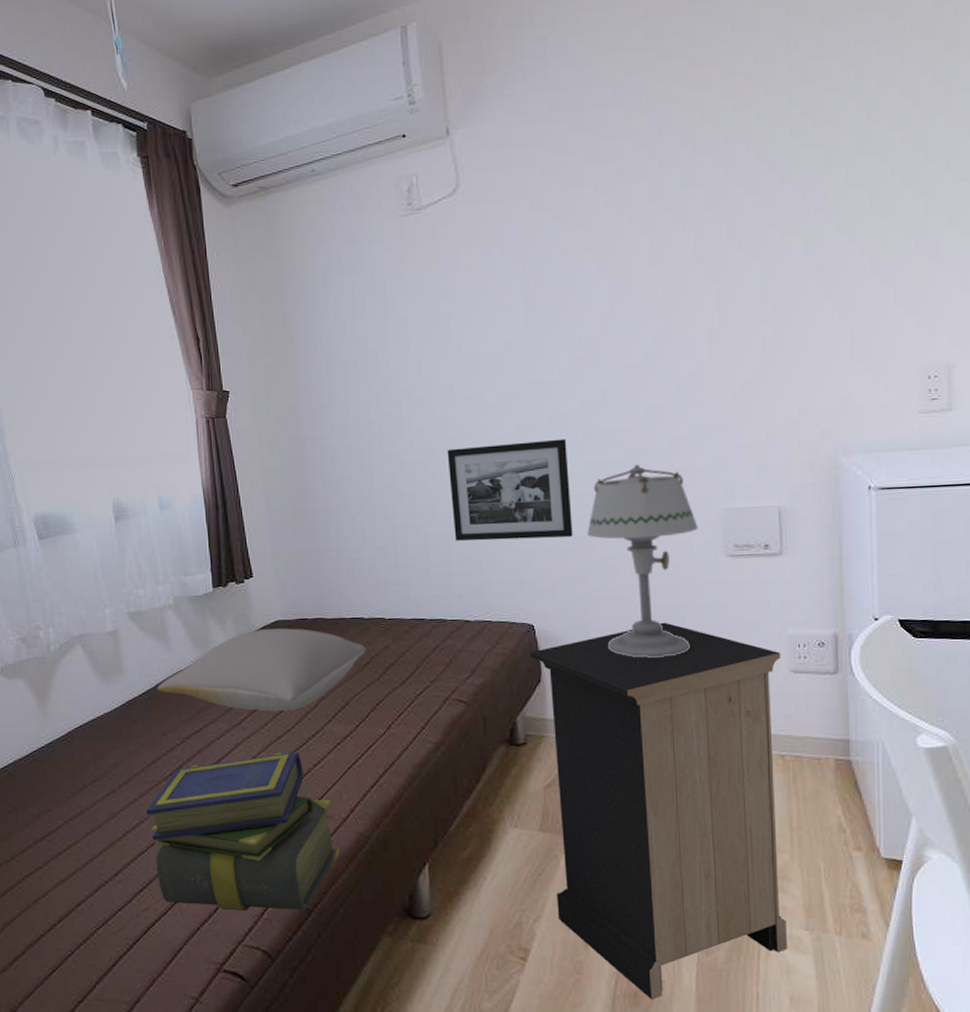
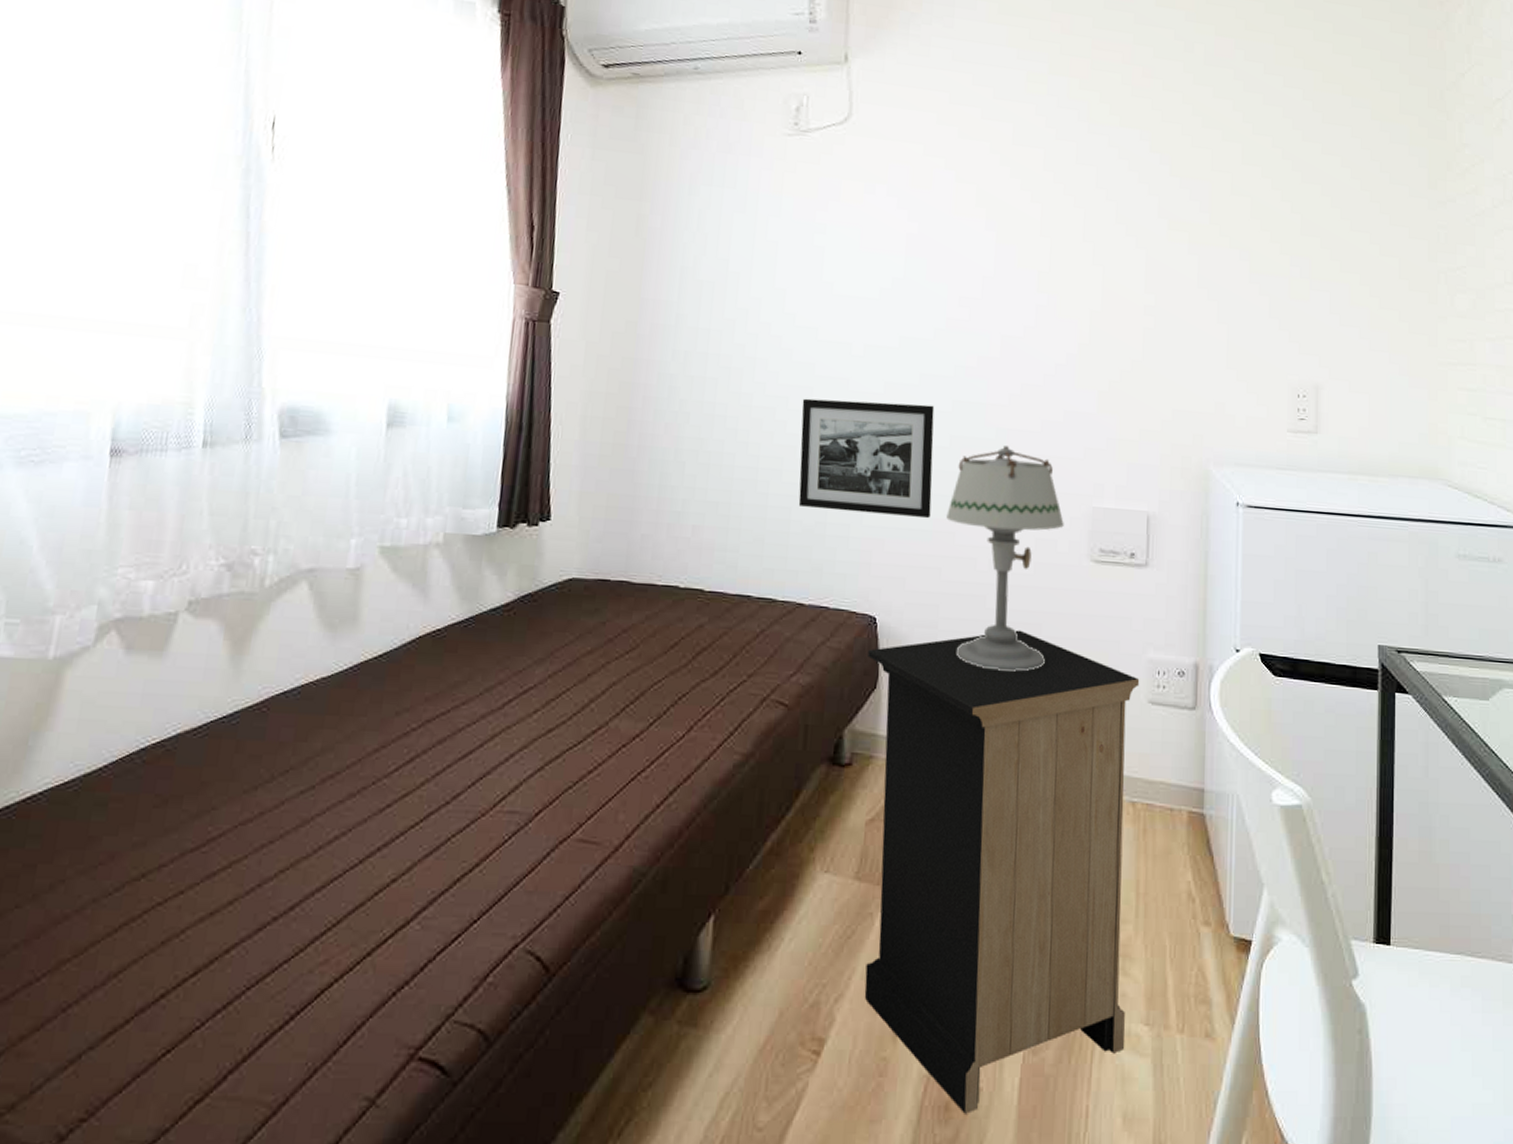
stack of books: present [145,752,340,912] -> none [350,751,605,973]
pillow: present [157,628,366,711] -> none [400,587,676,696]

